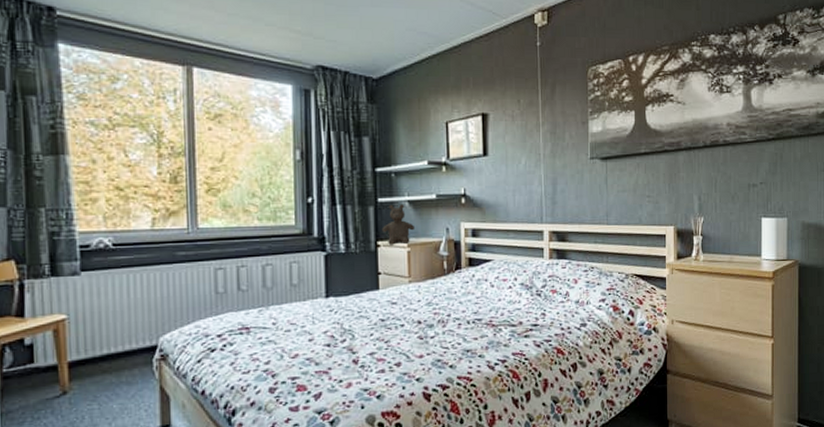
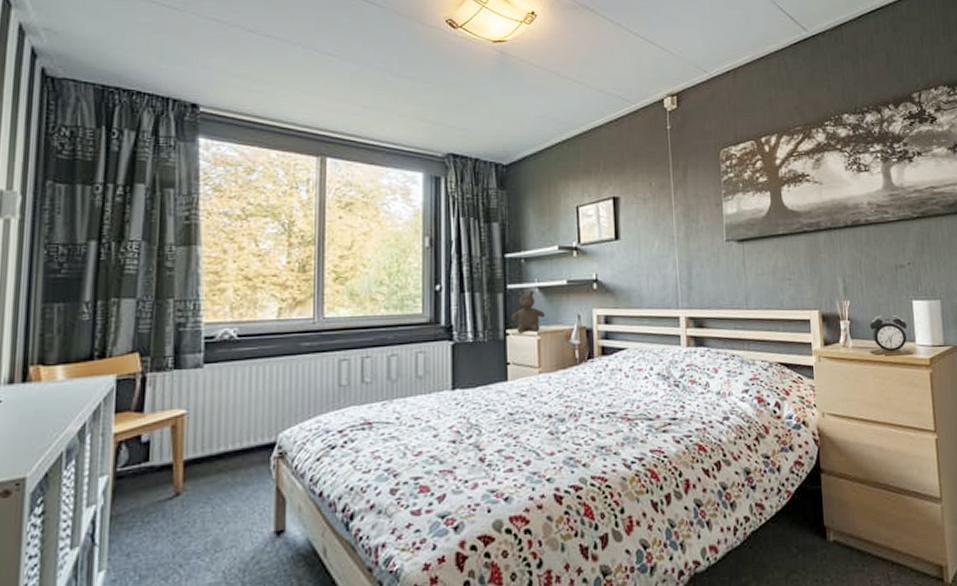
alarm clock: none [719,231,758,270] -> present [869,315,913,357]

